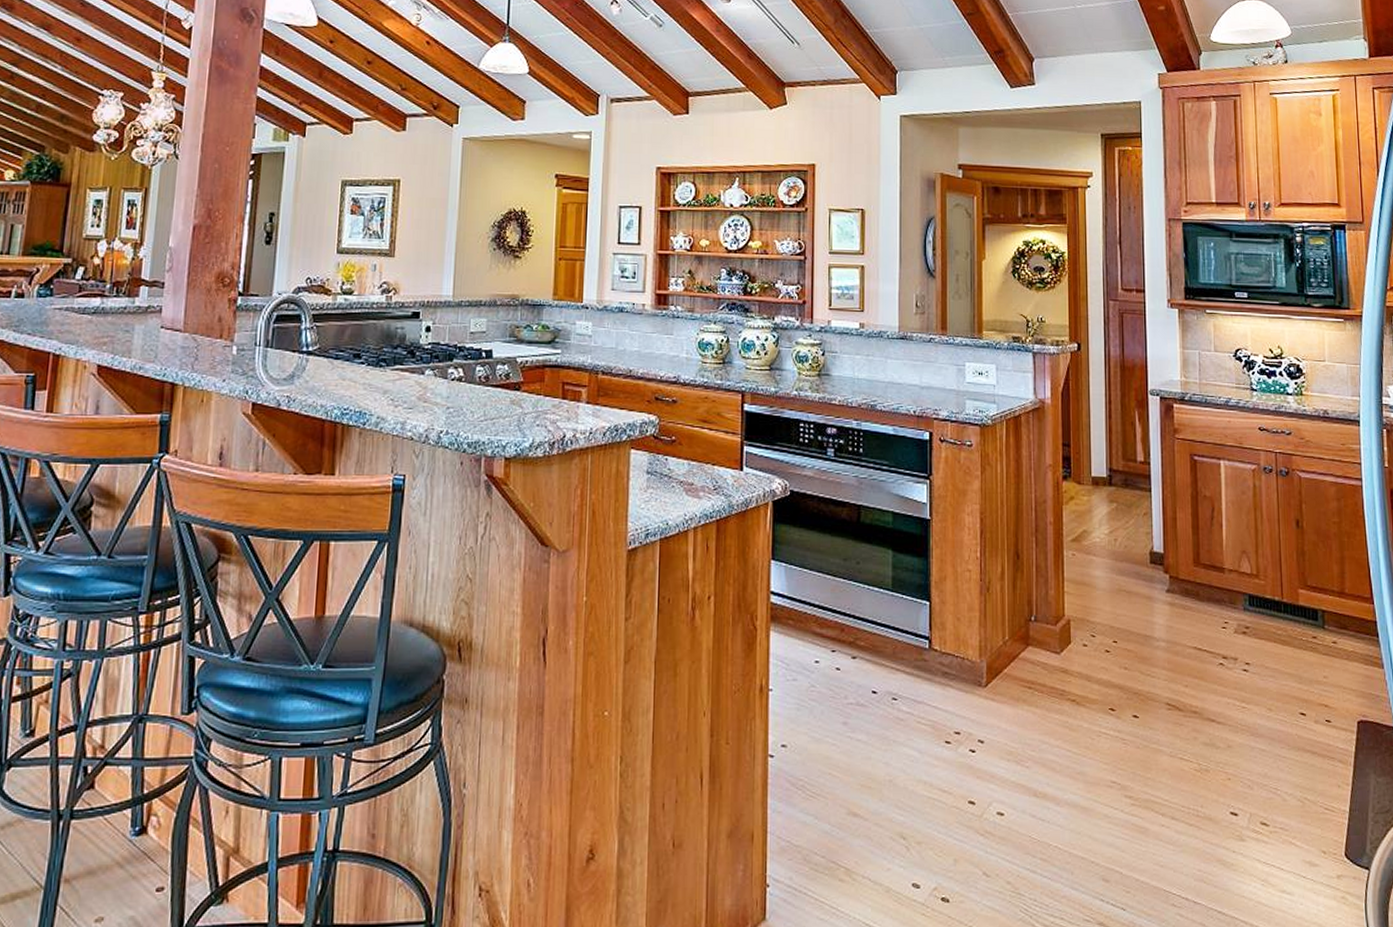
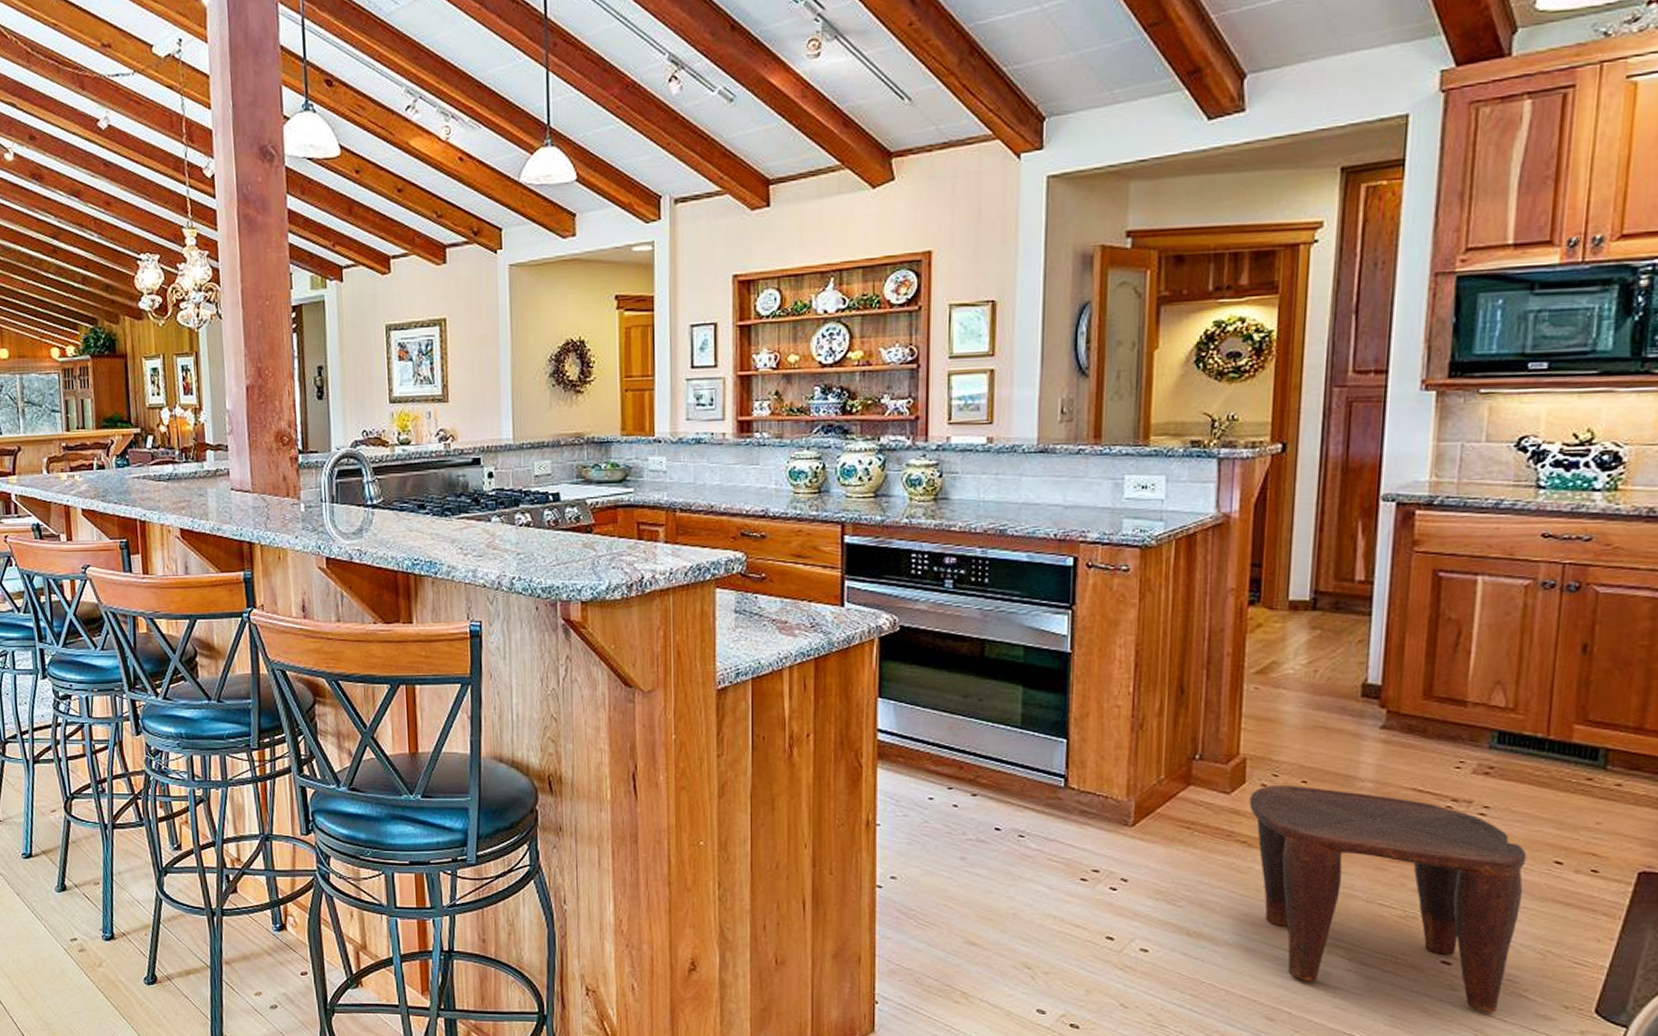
stool: none [1075,645,1282,862] -> present [1249,785,1527,1013]

